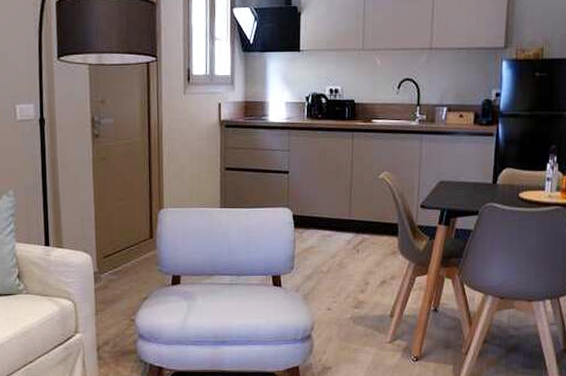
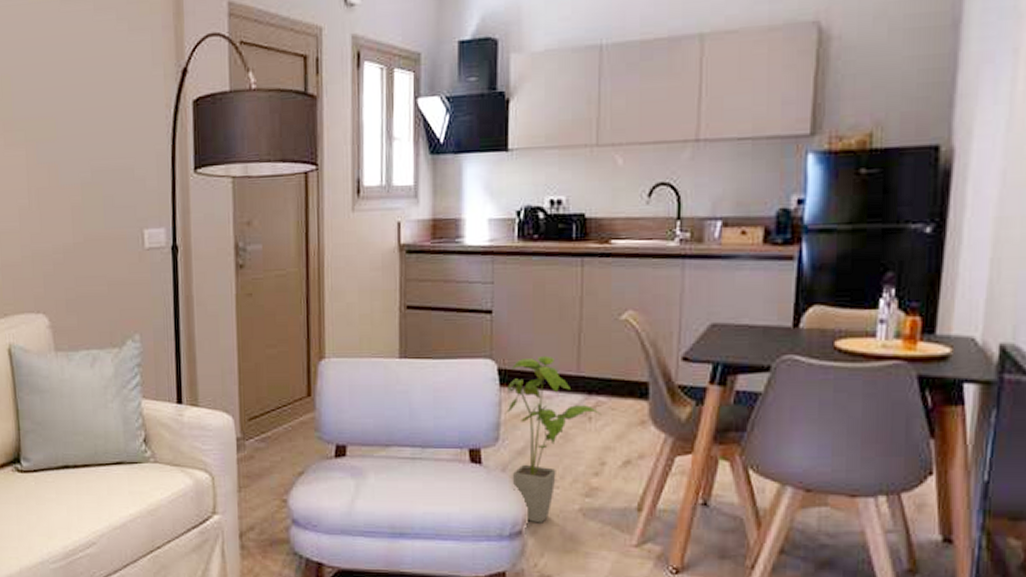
house plant: none [298,205,366,329] -> present [505,355,602,523]

